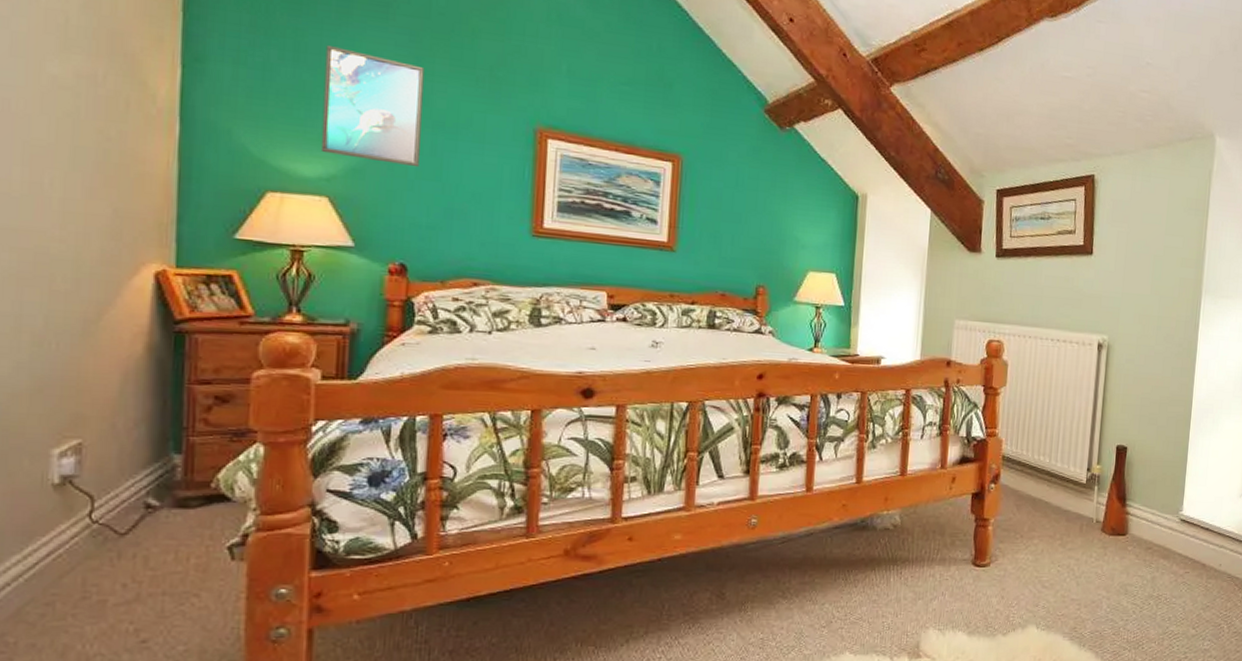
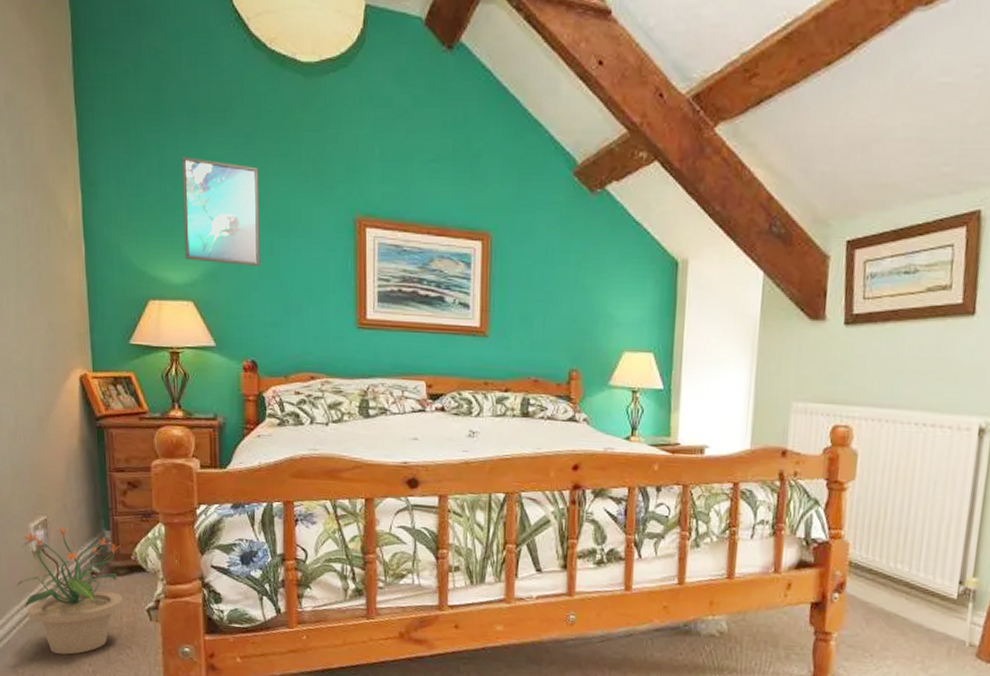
potted plant: none [19,451,196,612] -> present [16,526,123,655]

